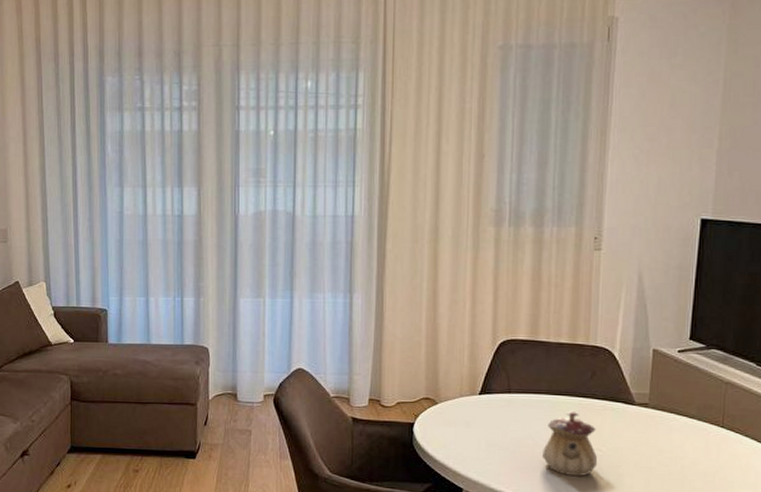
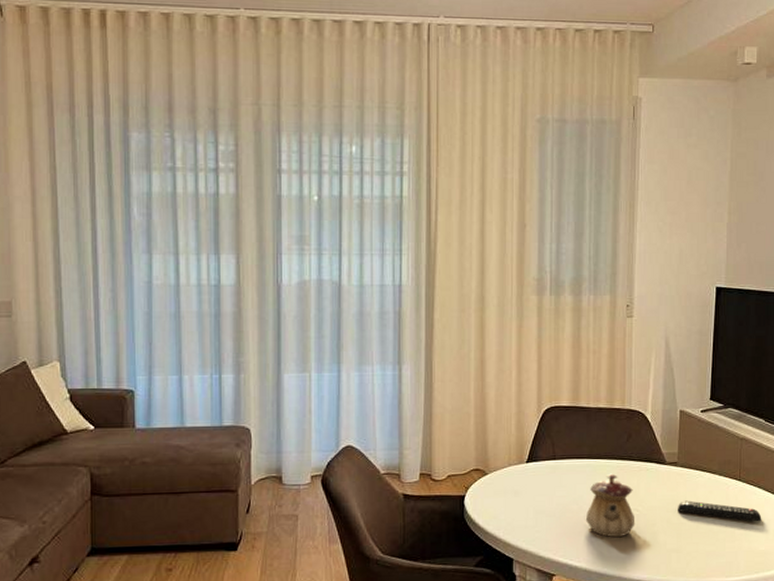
remote control: none [647,444,749,473] -> present [678,500,762,522]

